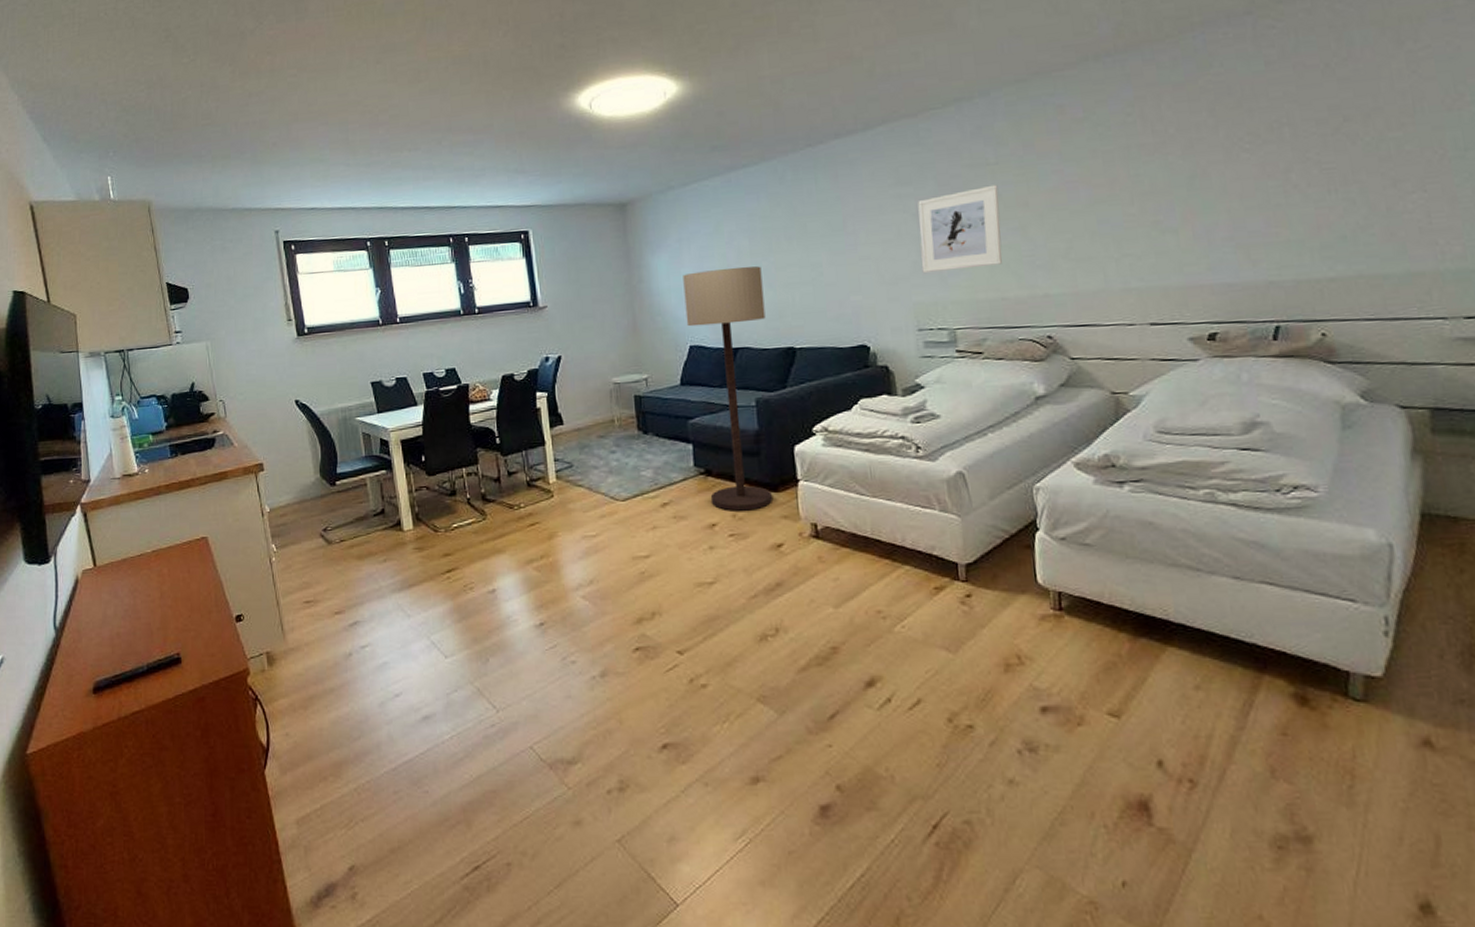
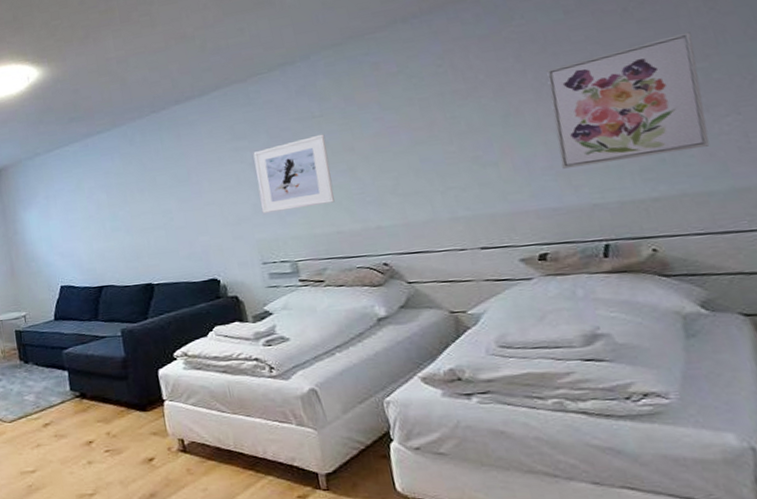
floor lamp: present [683,266,772,511] -> none [51,215,142,429]
wall art: none [1239,96,1392,241] -> present [546,32,710,169]

